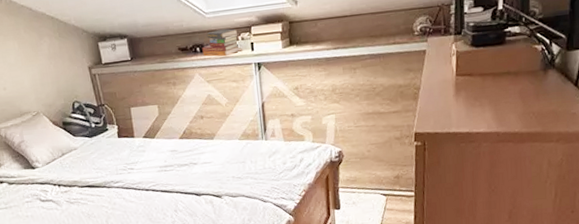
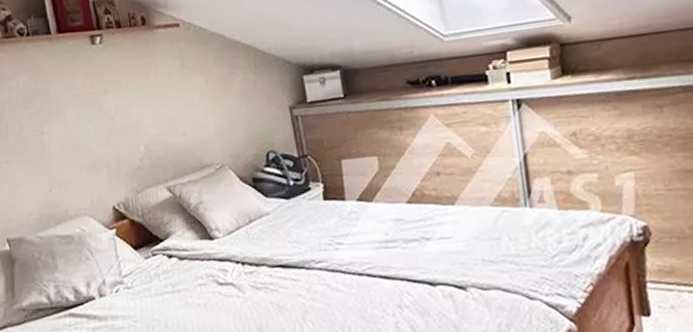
books: present [201,28,243,57] -> none [437,54,496,92]

